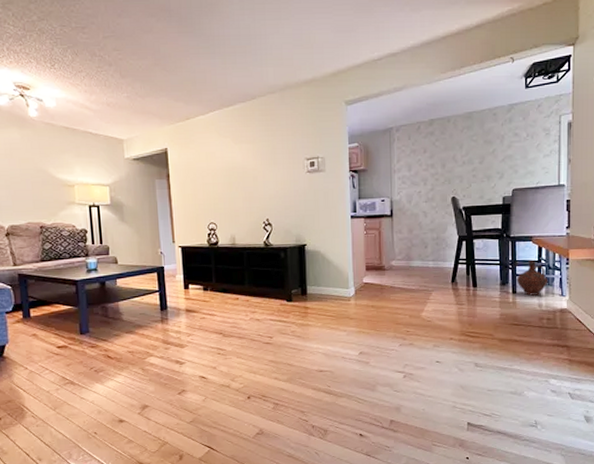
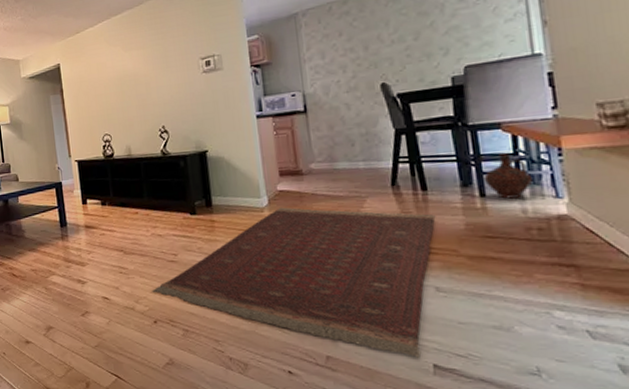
area rug: none [247,297,481,418] -> present [152,207,436,358]

